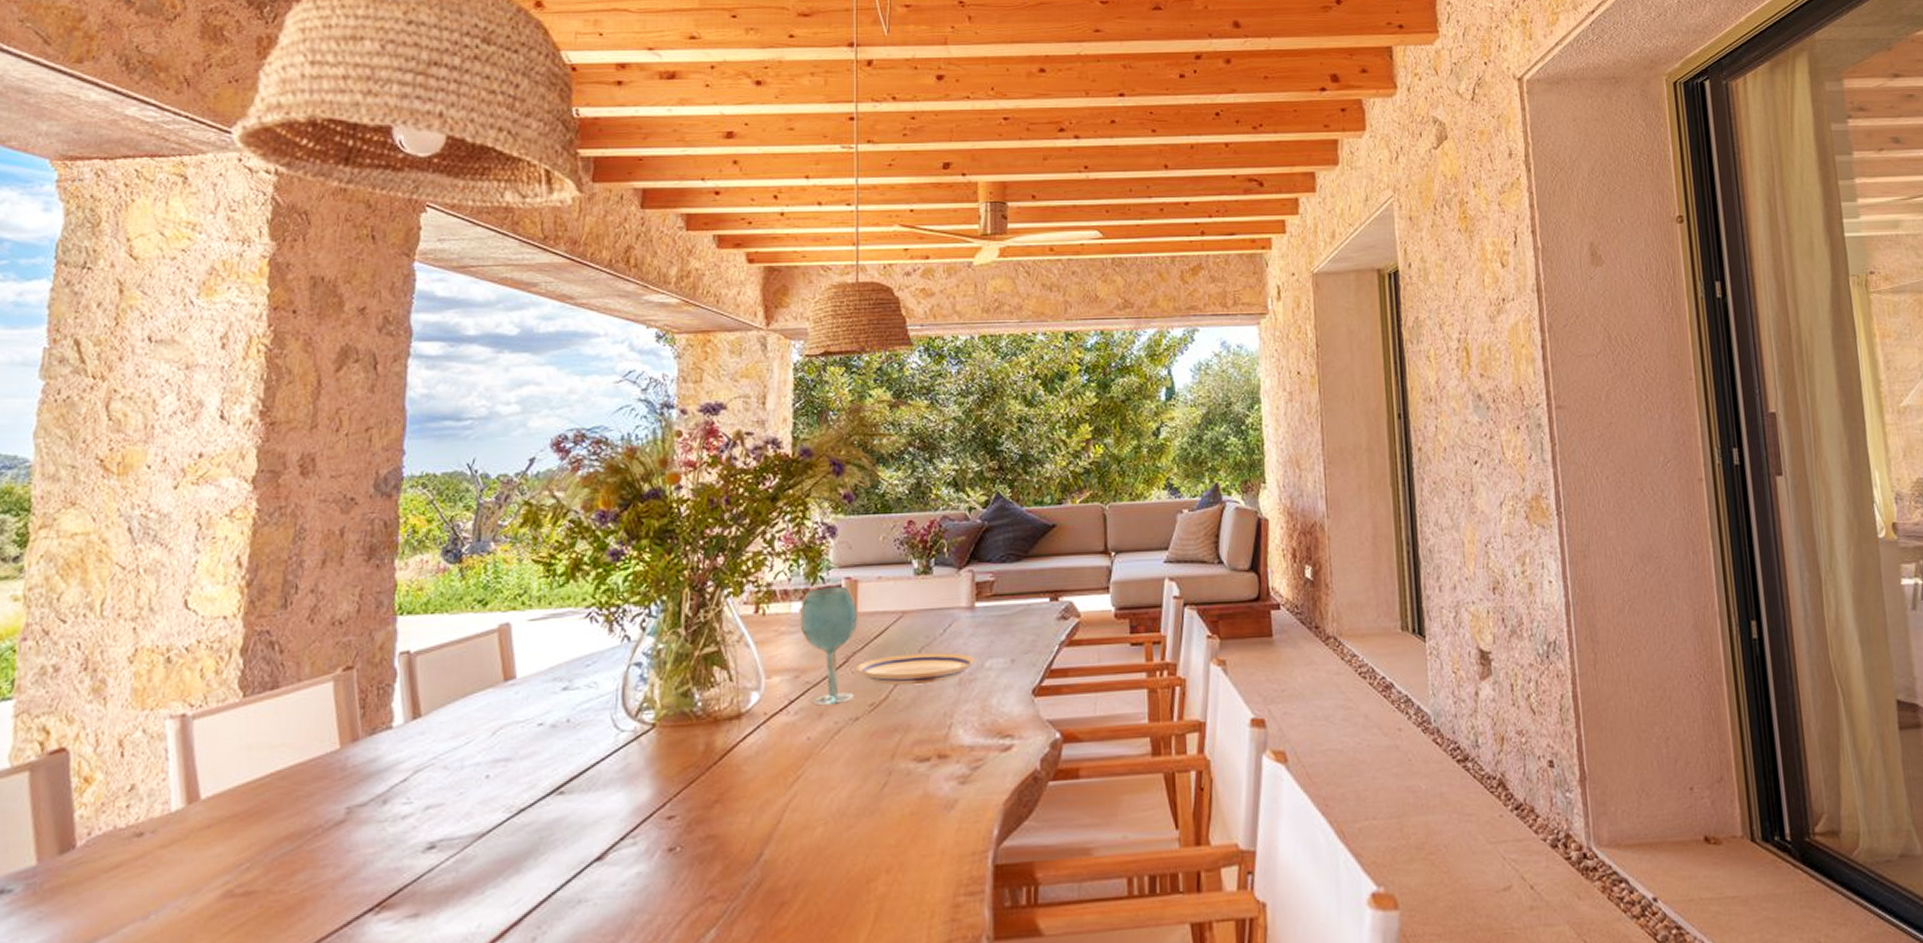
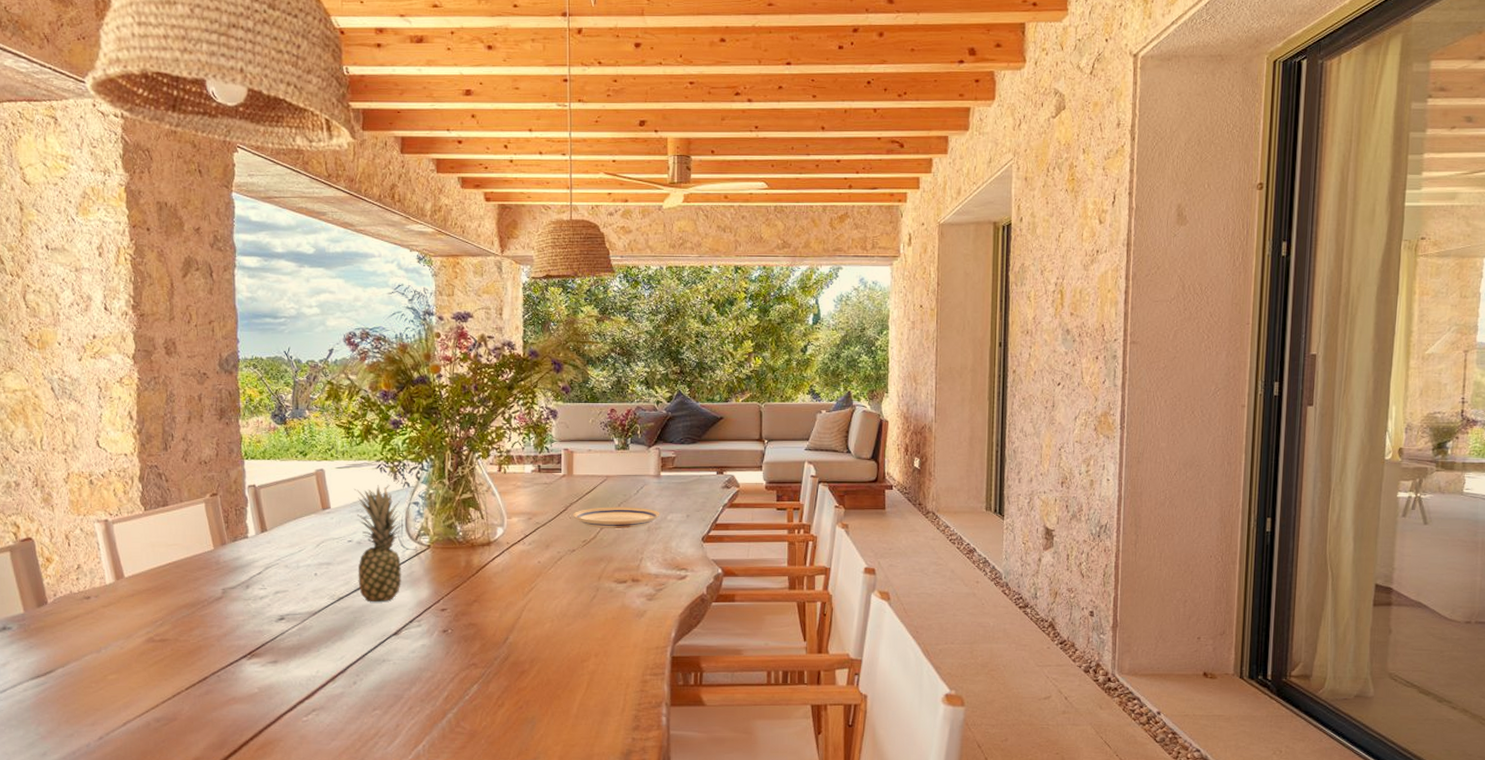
fruit: none [548,639,621,814] -> present [354,484,405,603]
wine glass: present [800,586,858,706] -> none [531,455,574,540]

